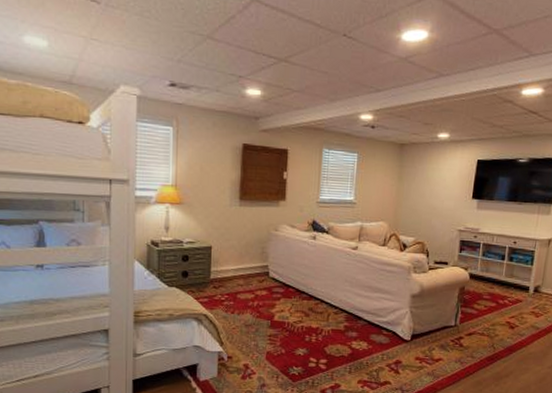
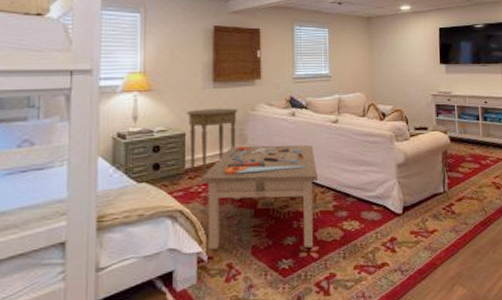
side table: none [214,225,262,284] -> present [187,108,239,173]
coffee table: none [225,262,333,360] -> present [202,145,318,250]

